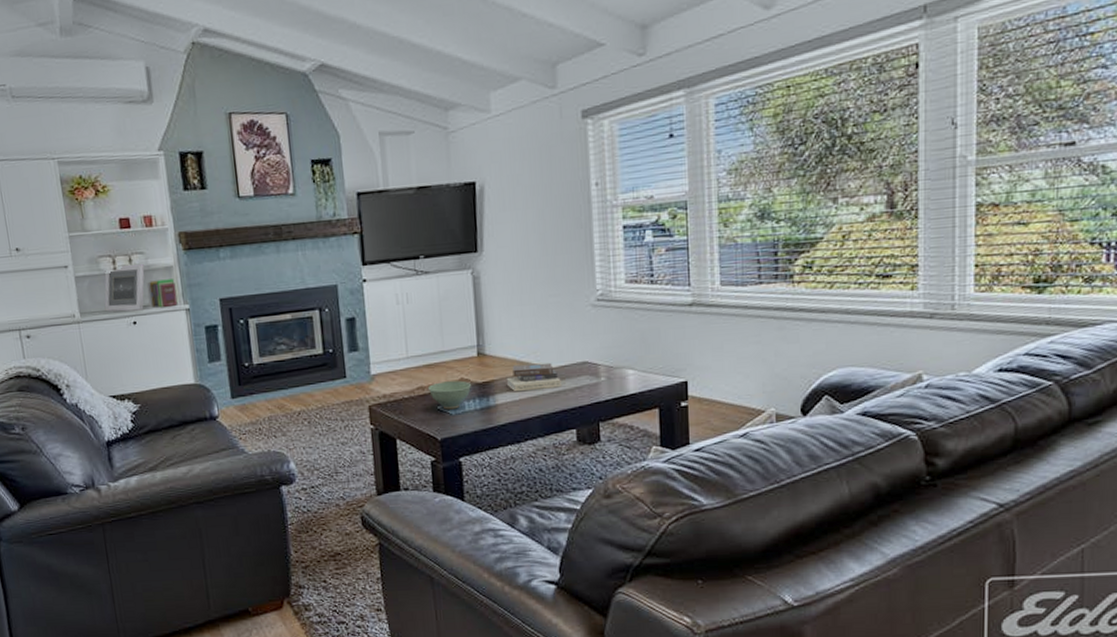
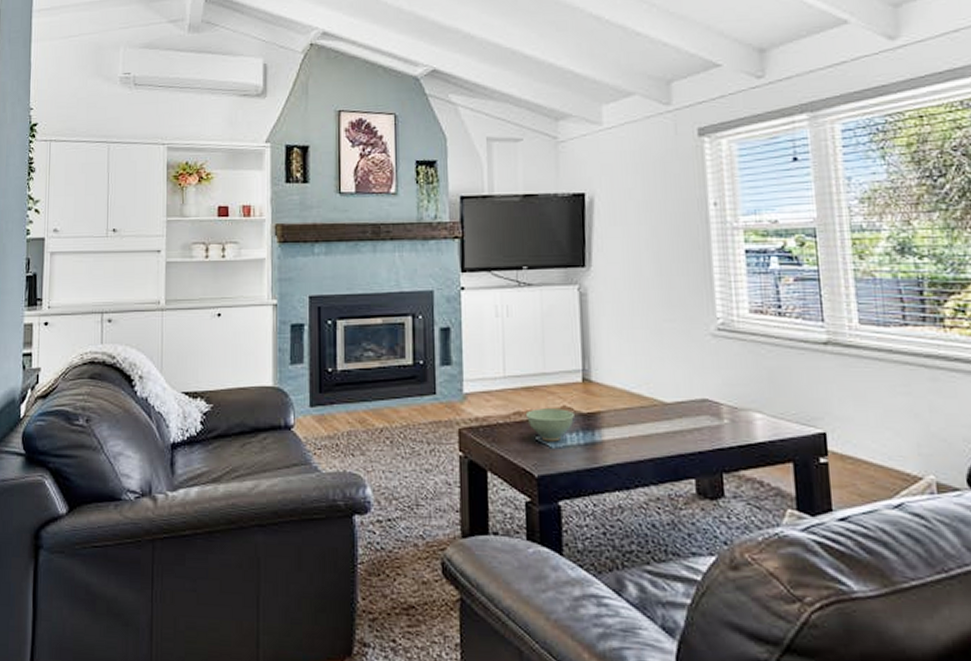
picture frame: present [104,263,145,312] -> none [191,253,236,303]
books: present [146,279,178,308] -> none [236,271,266,302]
books: present [506,362,561,392] -> none [614,396,678,428]

